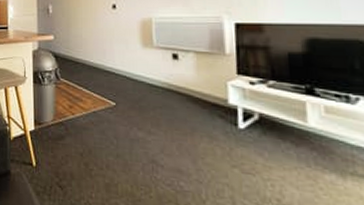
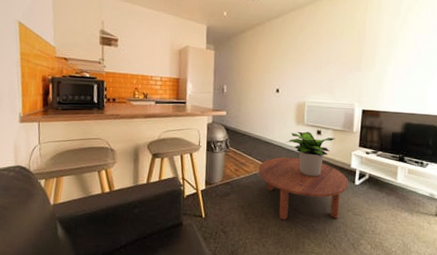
coffee table: none [98,89,229,177] -> present [258,157,349,221]
potted plant: none [130,56,200,117] -> present [285,131,335,177]

